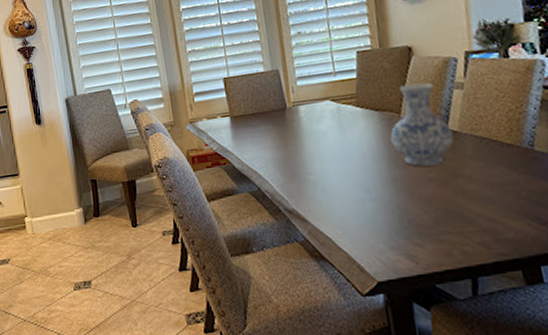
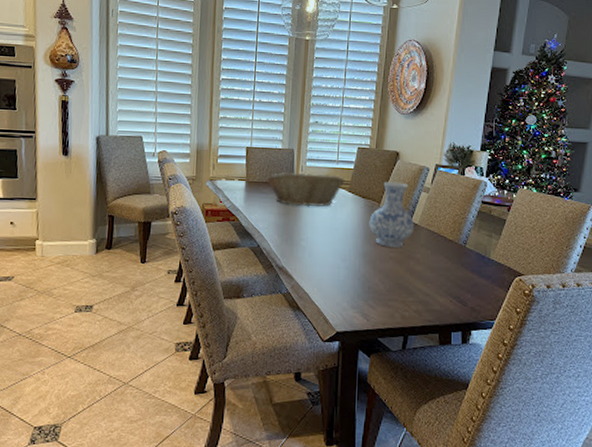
fruit basket: none [253,90,350,135] -> present [266,172,345,207]

